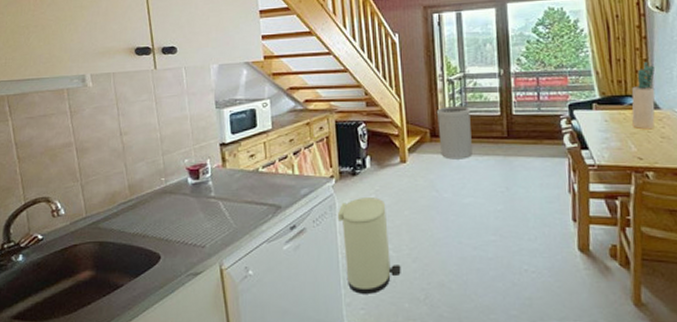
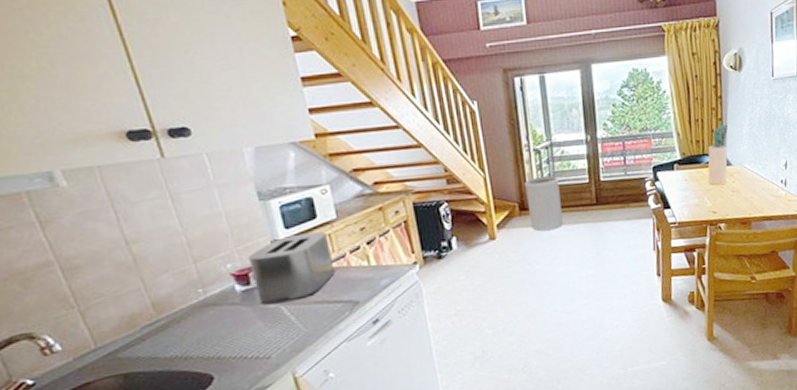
toaster: none [201,139,265,199] -> present [249,231,335,305]
pedal bin: present [338,197,401,294] -> none [426,278,498,375]

